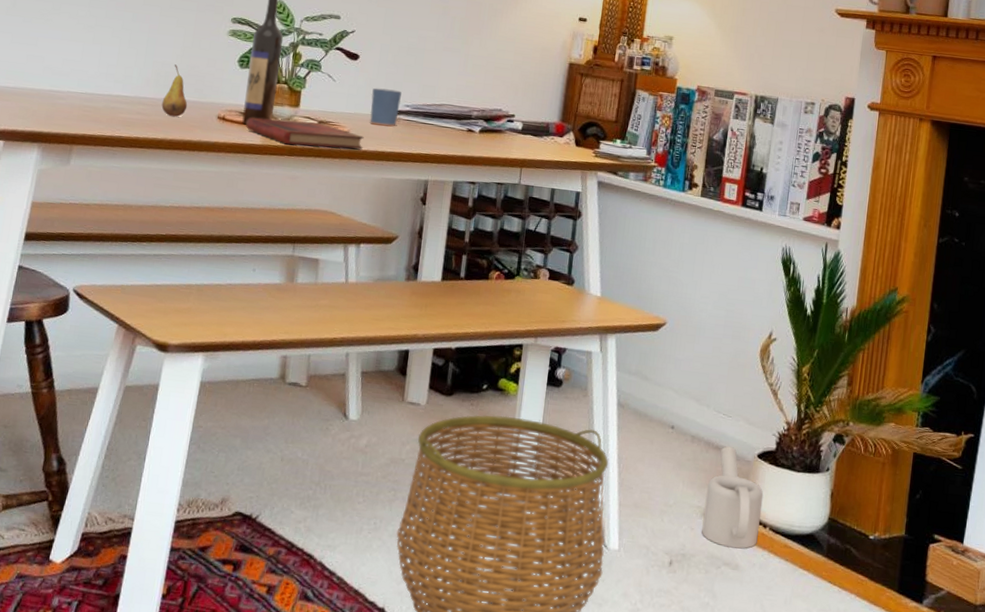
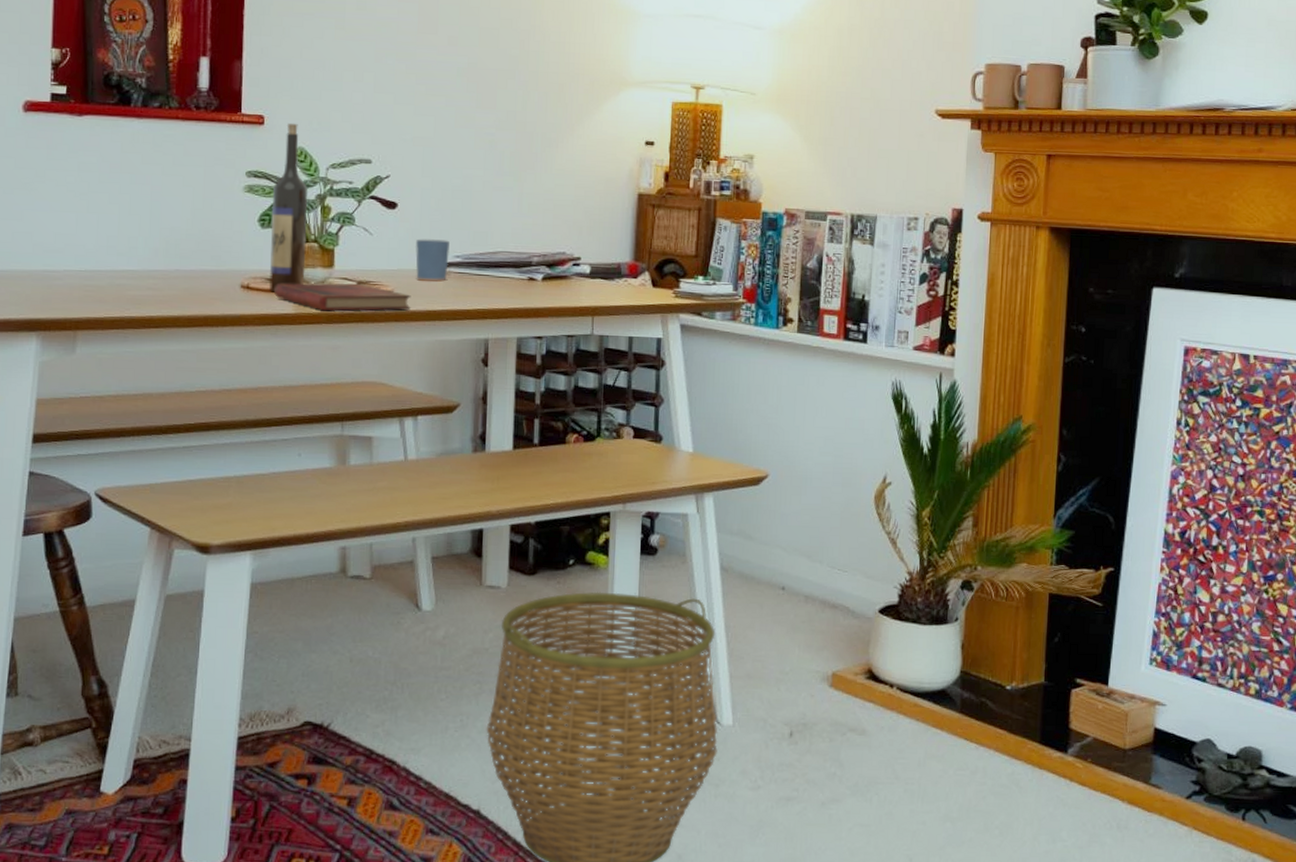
fruit: present [161,64,188,118] -> none [175,230,205,290]
watering can: present [702,446,764,549] -> none [823,604,888,712]

